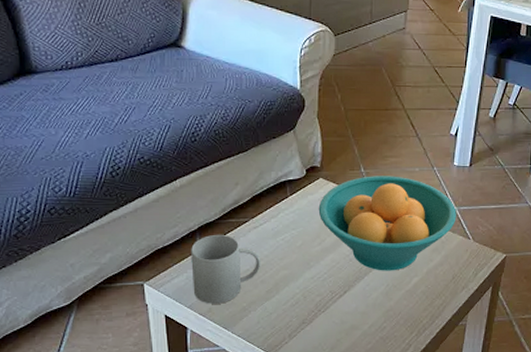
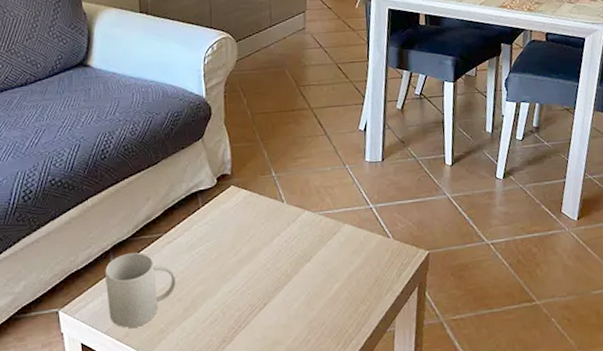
fruit bowl: present [318,176,457,271] -> none [231,177,374,279]

